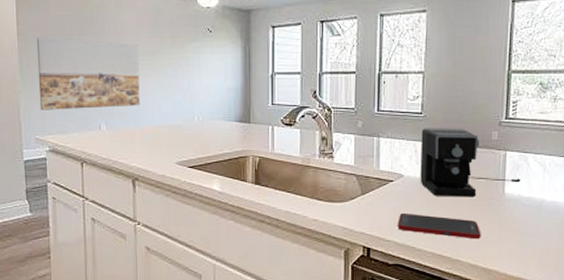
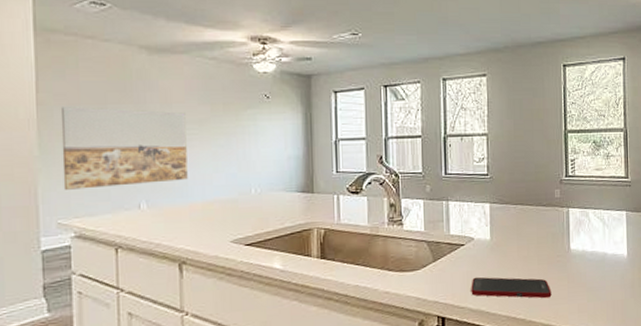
coffee maker: present [420,128,521,197] -> none [489,187,584,257]

